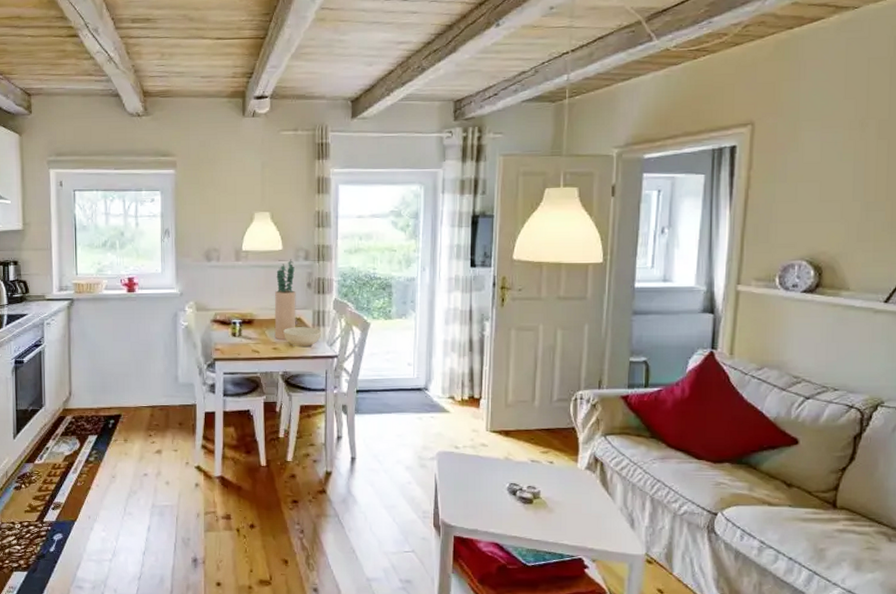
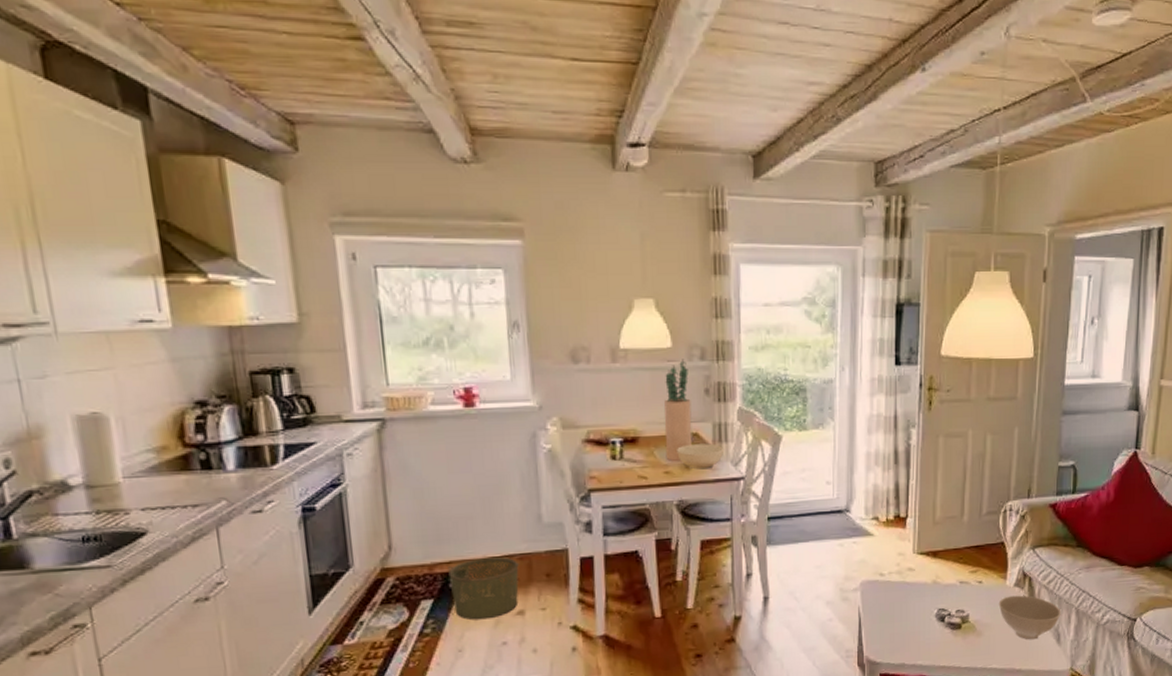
basket: none [109,406,160,454] -> present [448,556,520,620]
bowl: none [569,478,635,522] -> present [998,595,1061,640]

